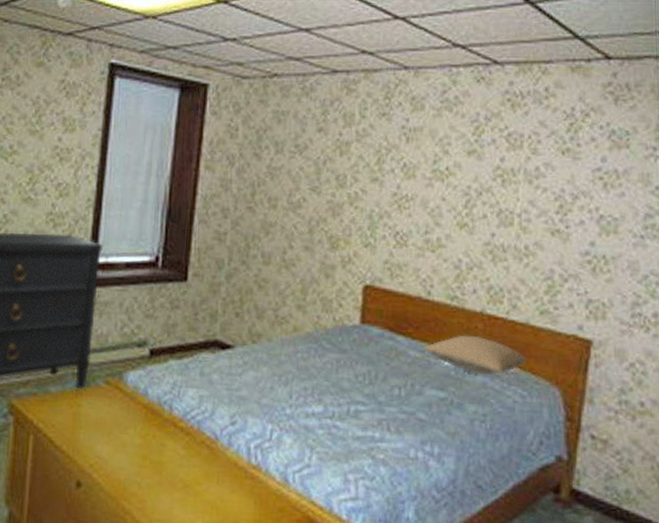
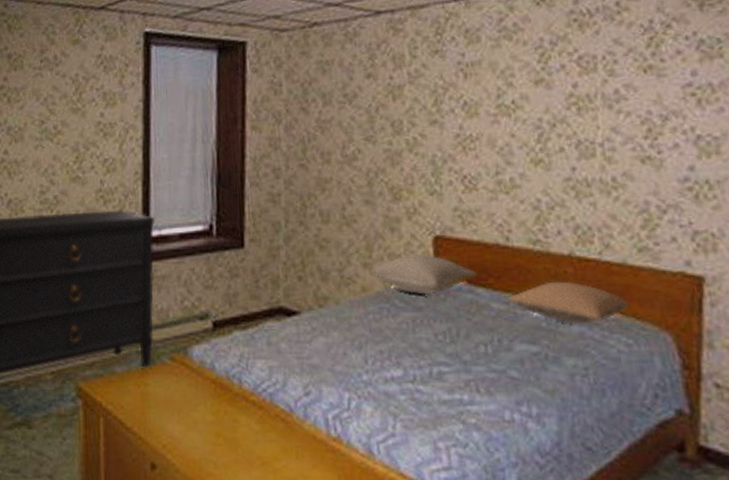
pillow: none [301,300,399,339] -> present [368,253,477,295]

